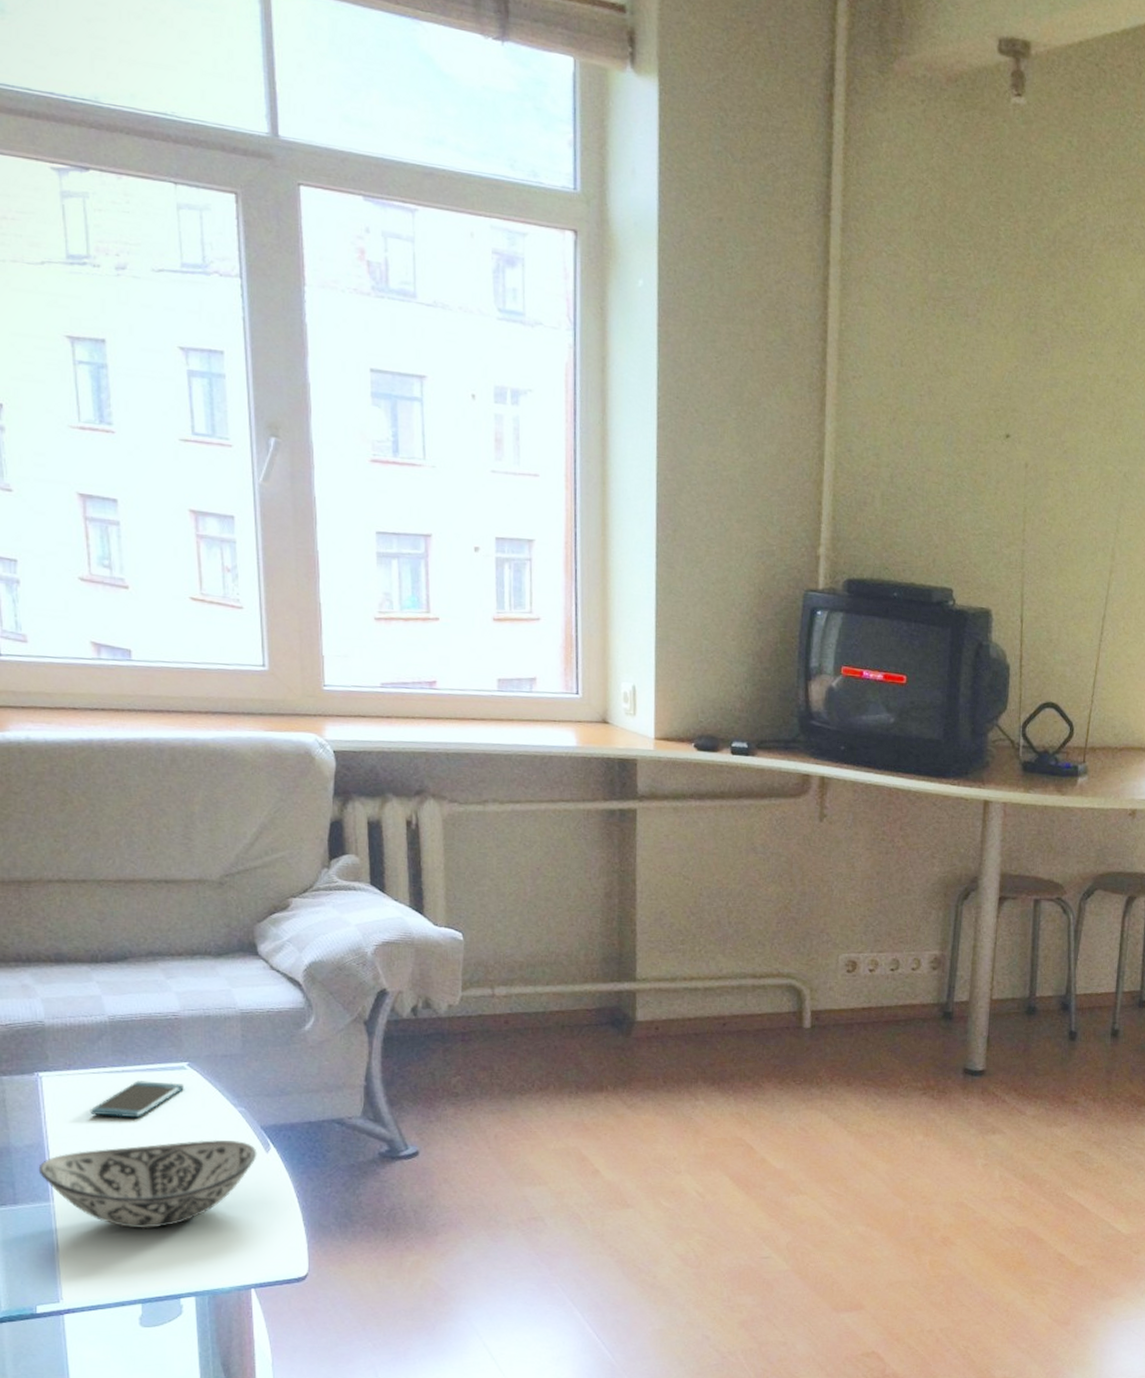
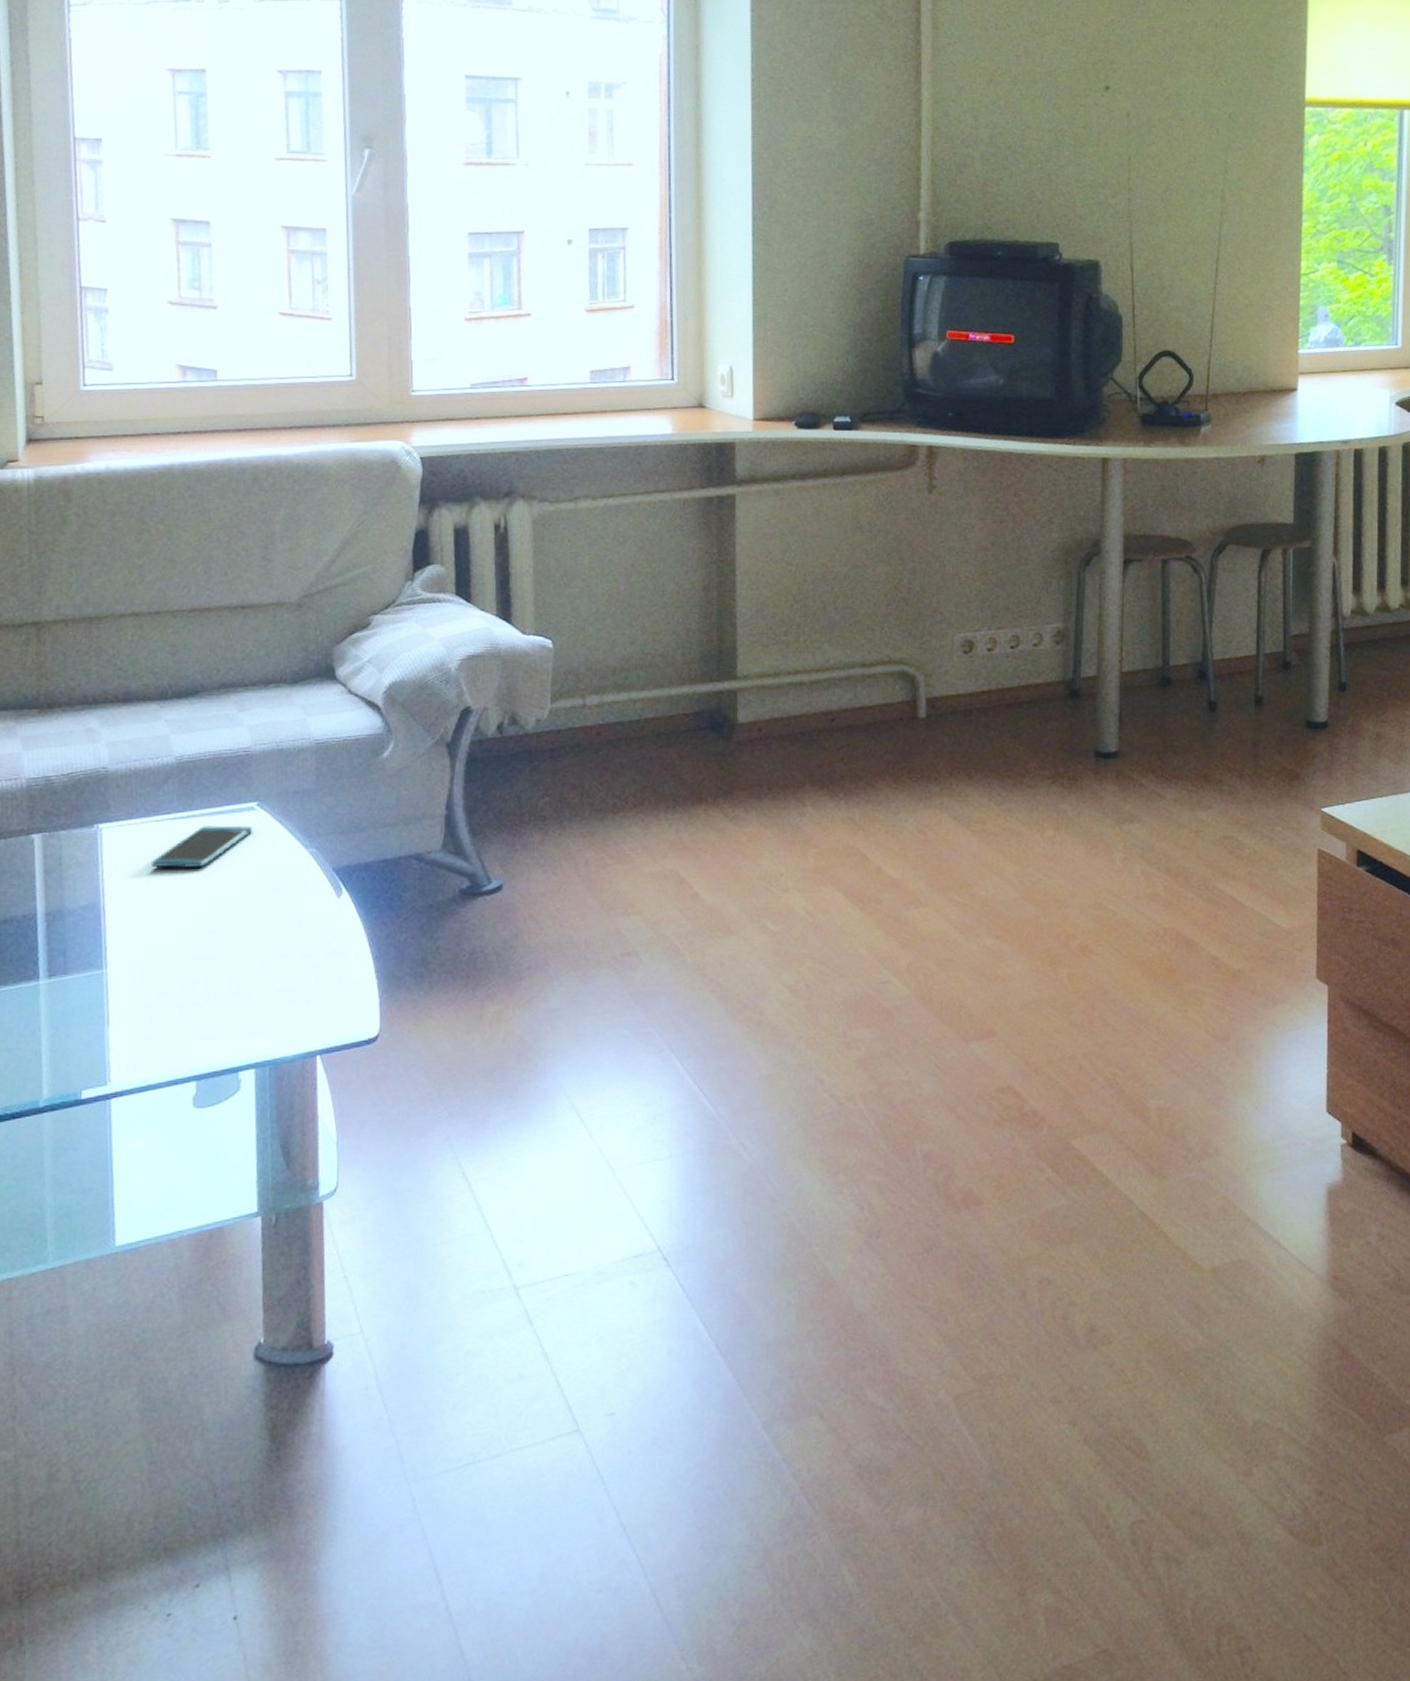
decorative bowl: present [38,1139,257,1229] -> none [92,886,328,994]

